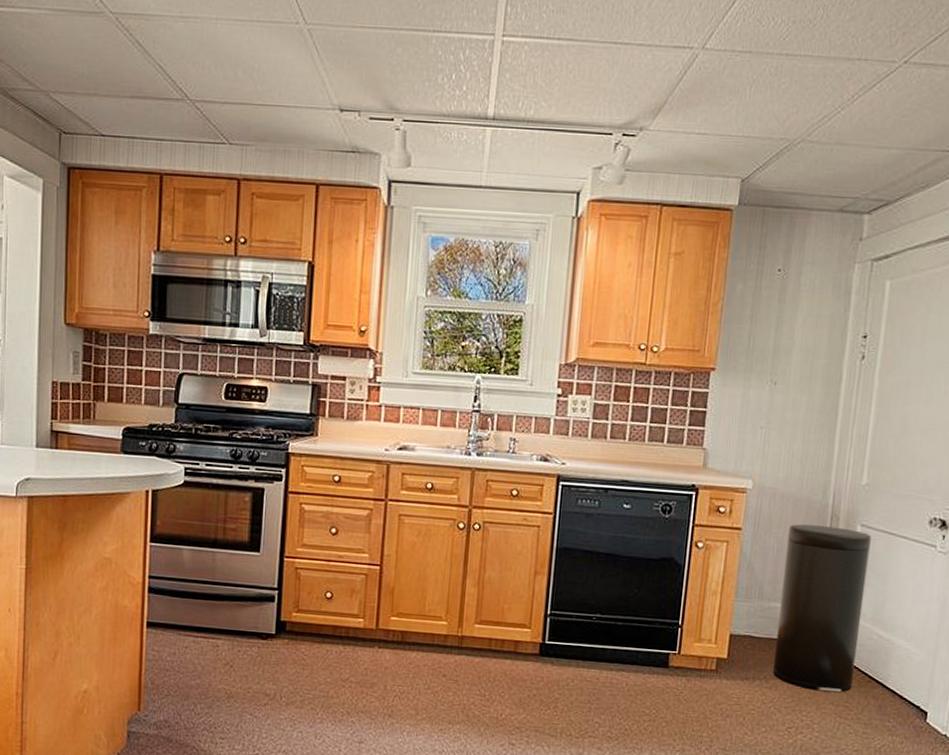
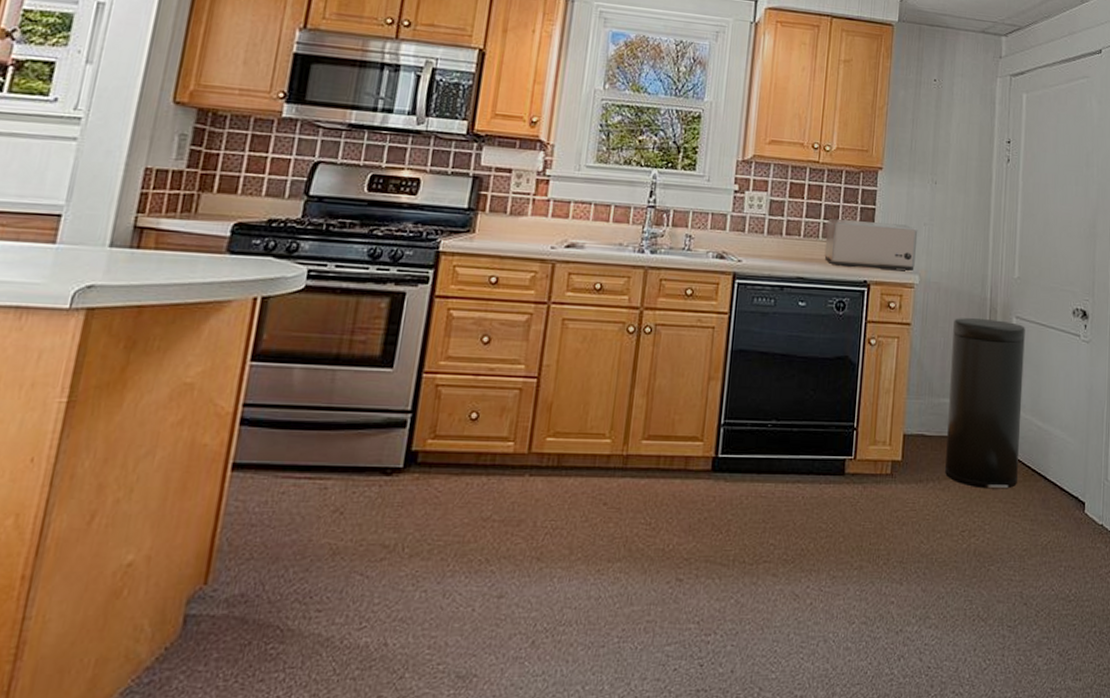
toaster: none [650,421,753,477] -> present [824,218,918,272]

